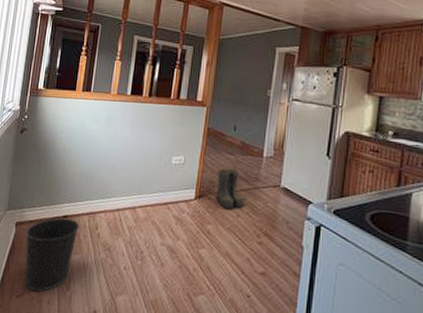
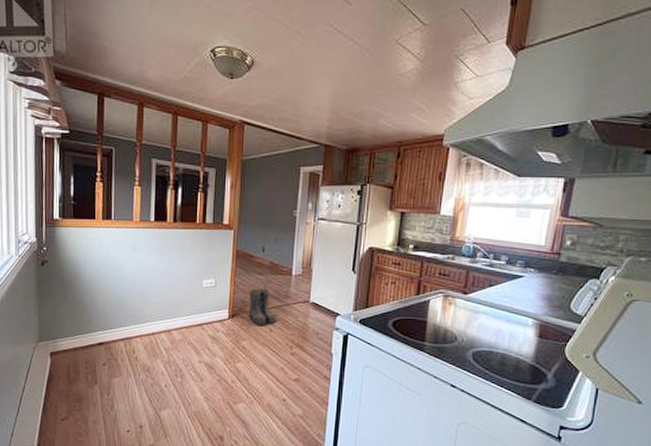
wastebasket: present [25,217,79,292] -> none [62,344,116,414]

